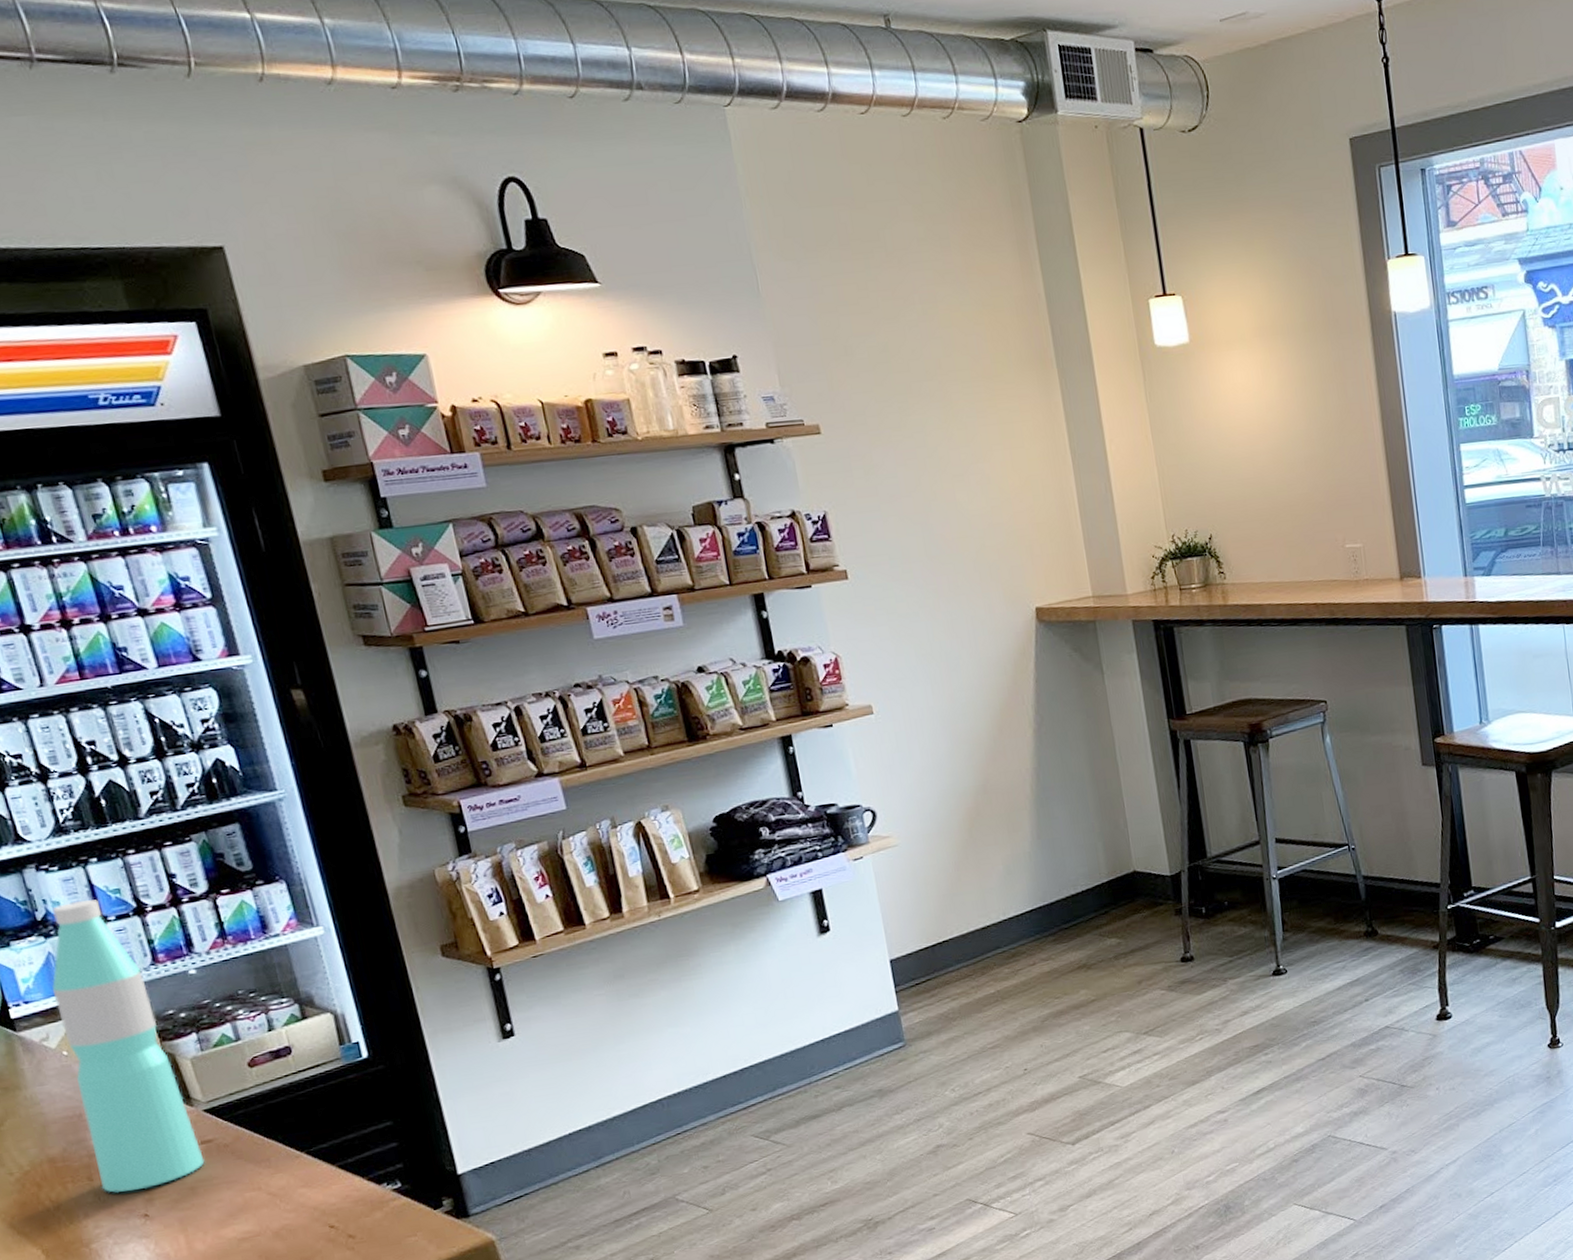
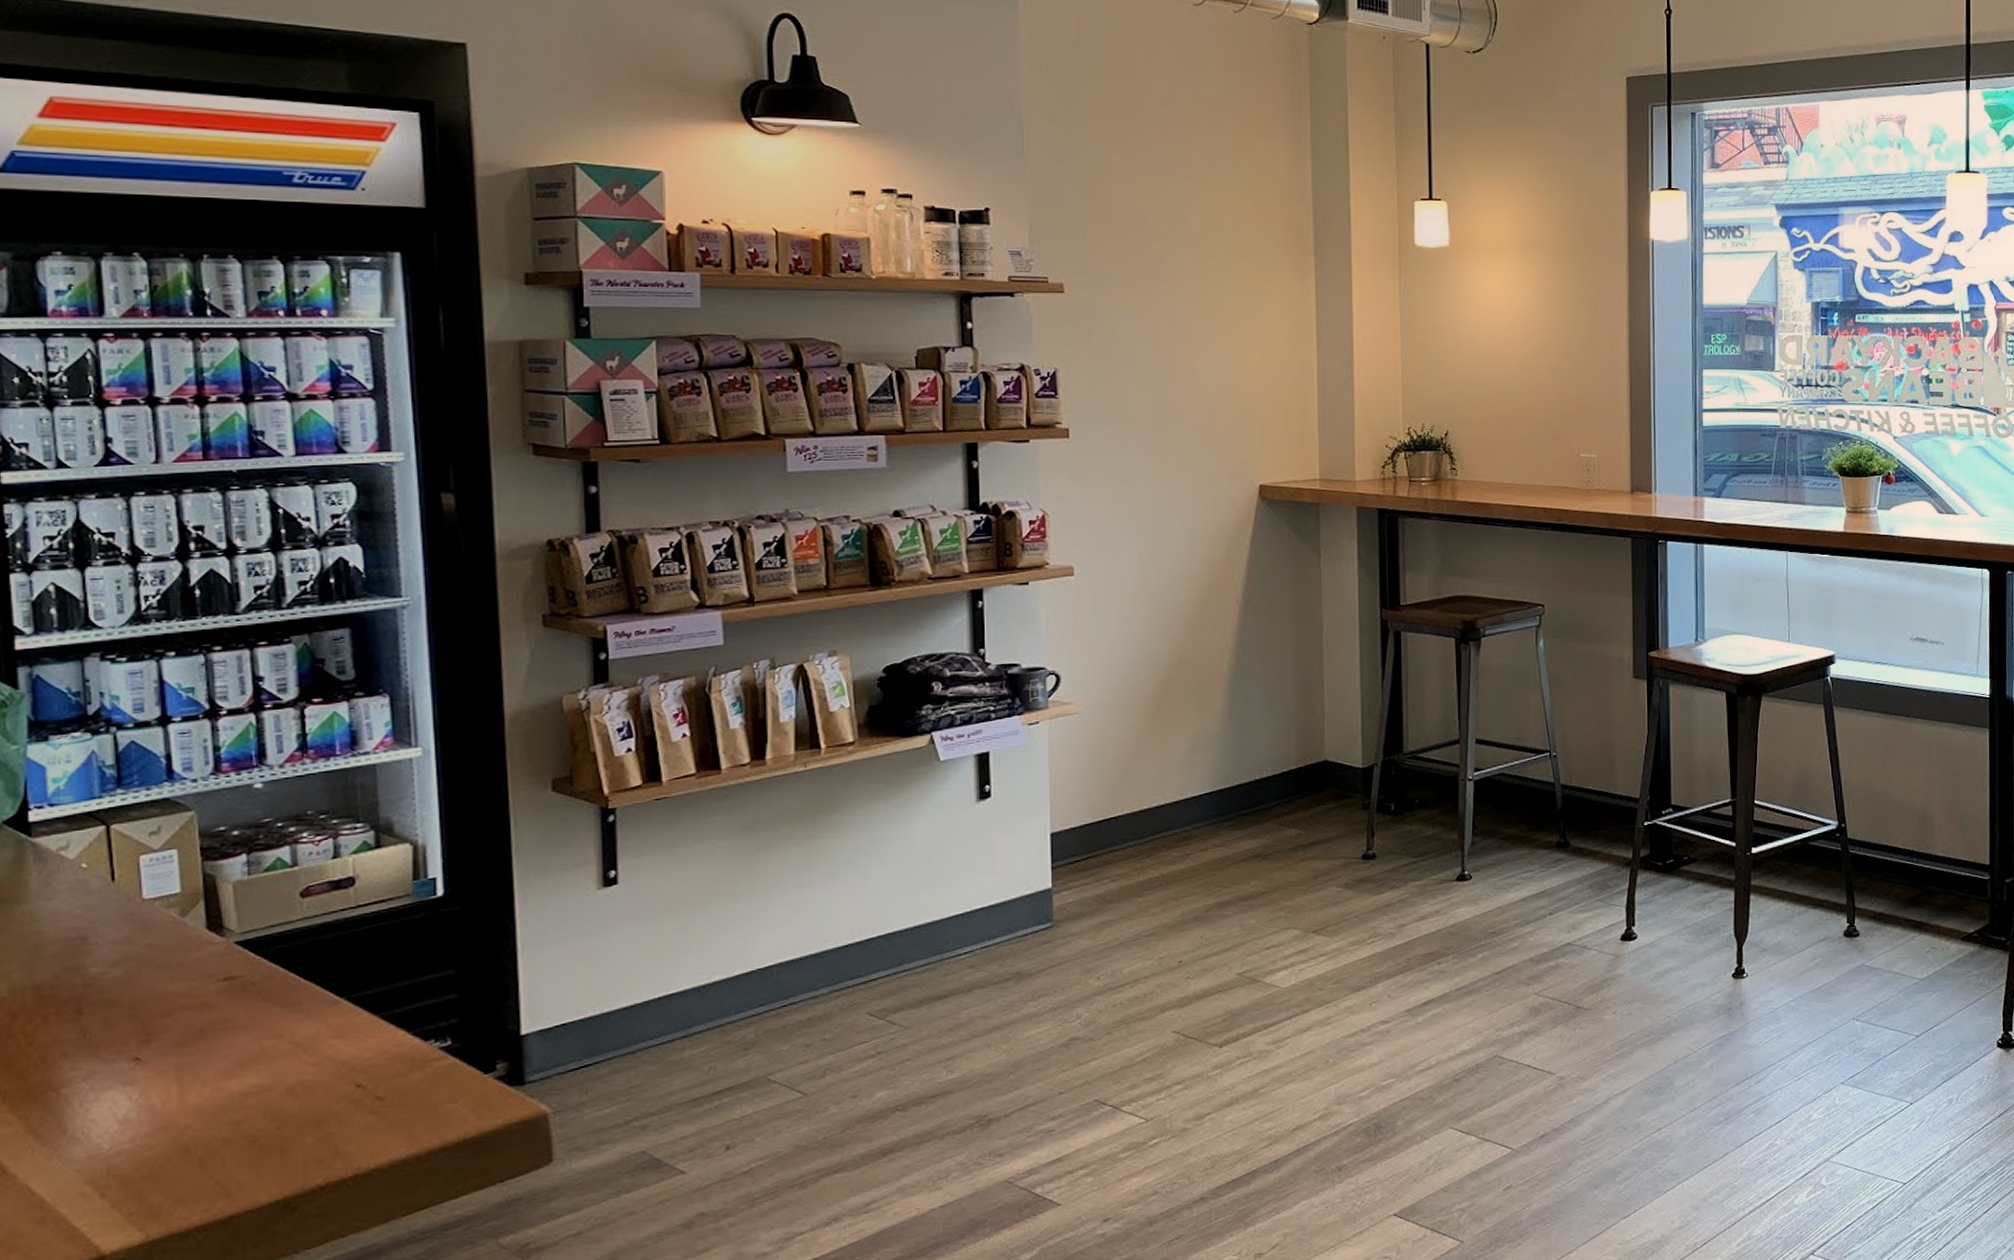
water bottle: present [51,899,205,1193] -> none [86,697,223,1030]

